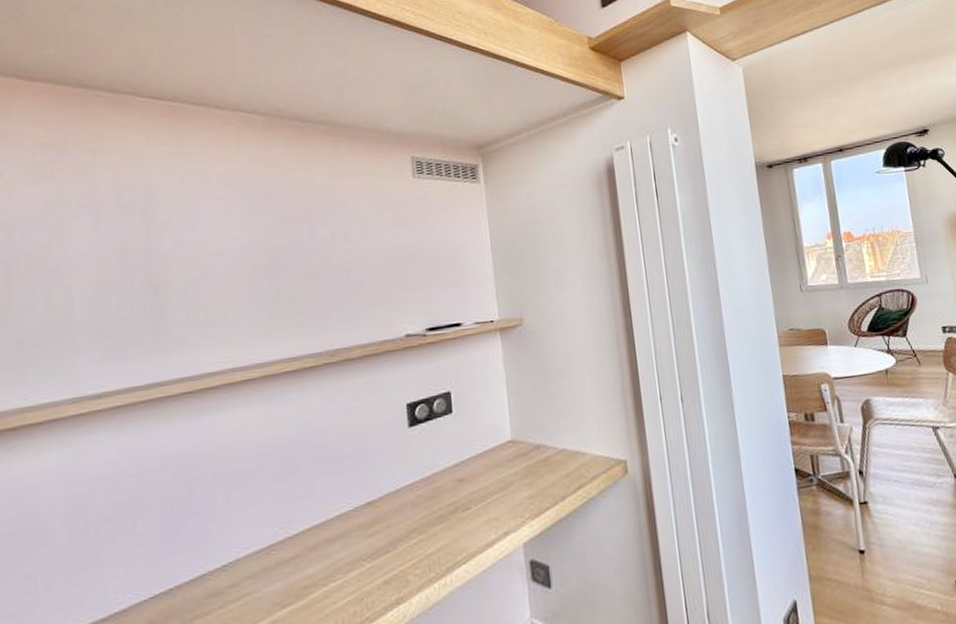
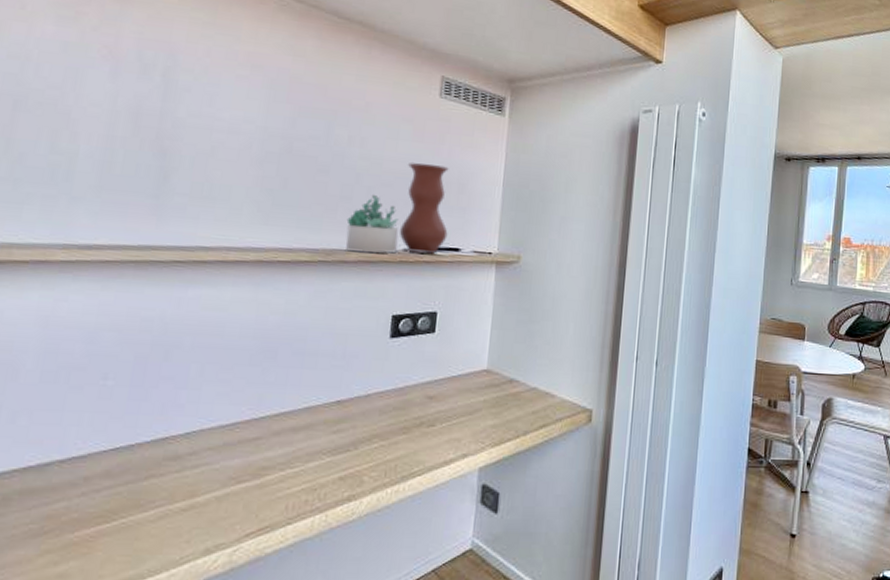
succulent plant: none [344,286,399,348] -> present [346,194,399,253]
vase: none [395,244,447,337] -> present [399,163,449,254]

